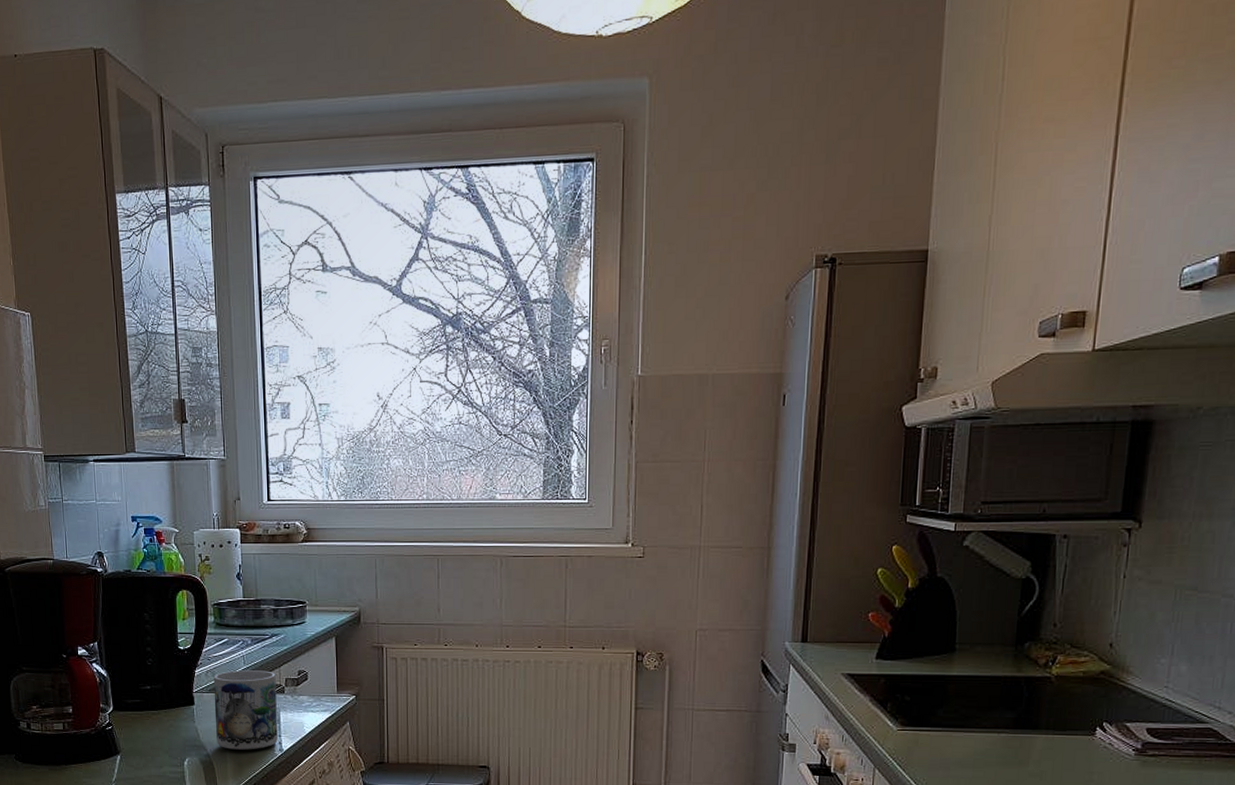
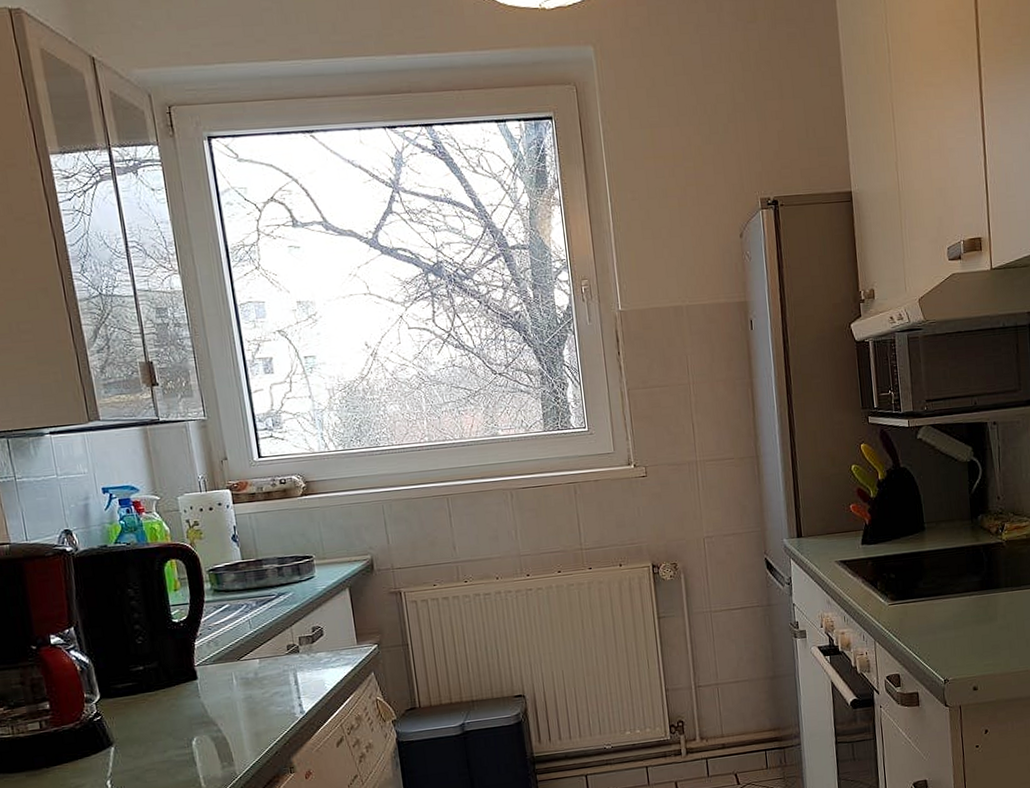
mug: present [213,670,278,750] -> none [216,632,297,721]

